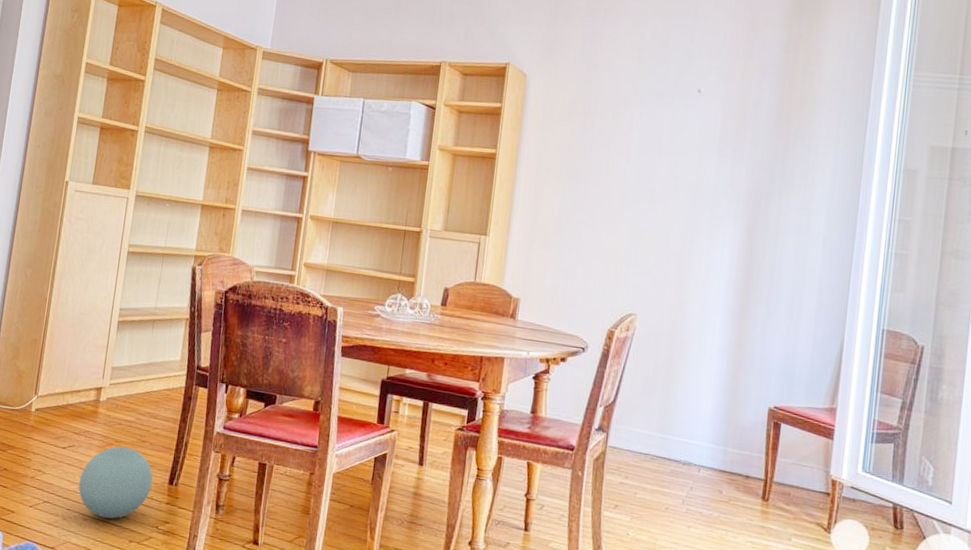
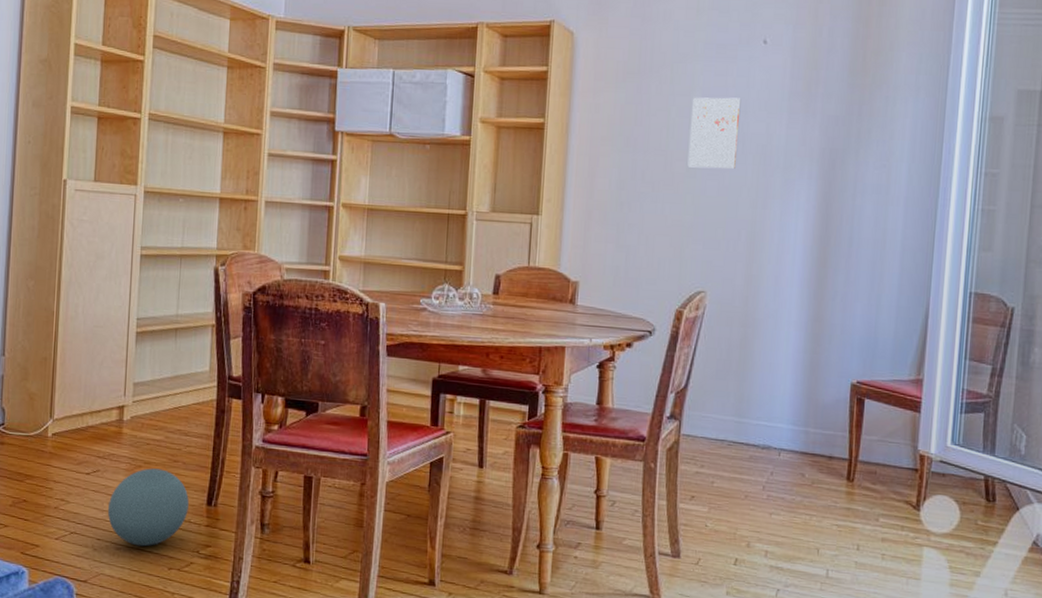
wall art: none [624,137,676,203] -> present [687,97,741,169]

